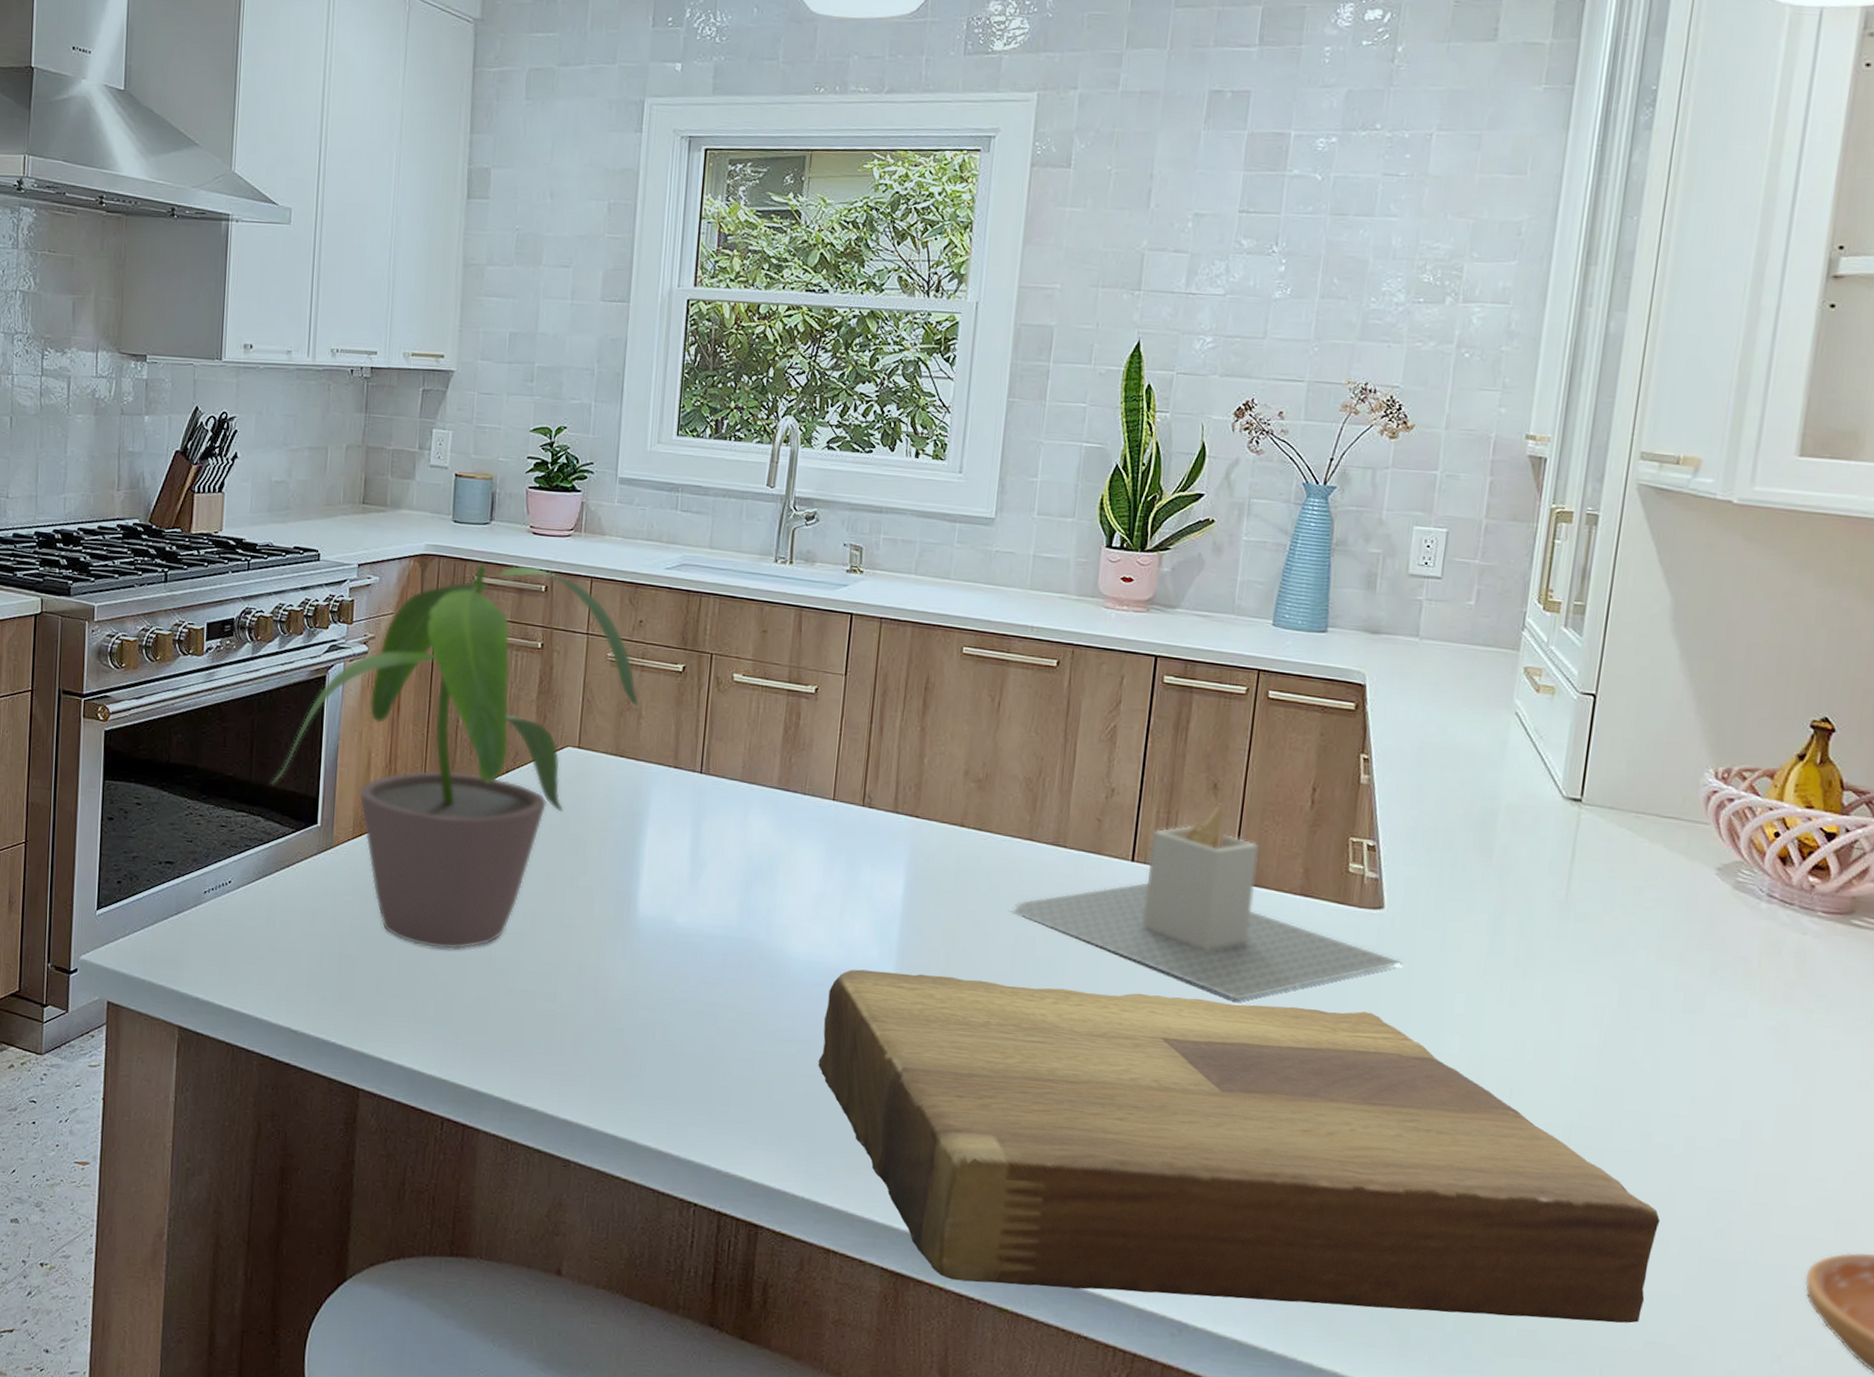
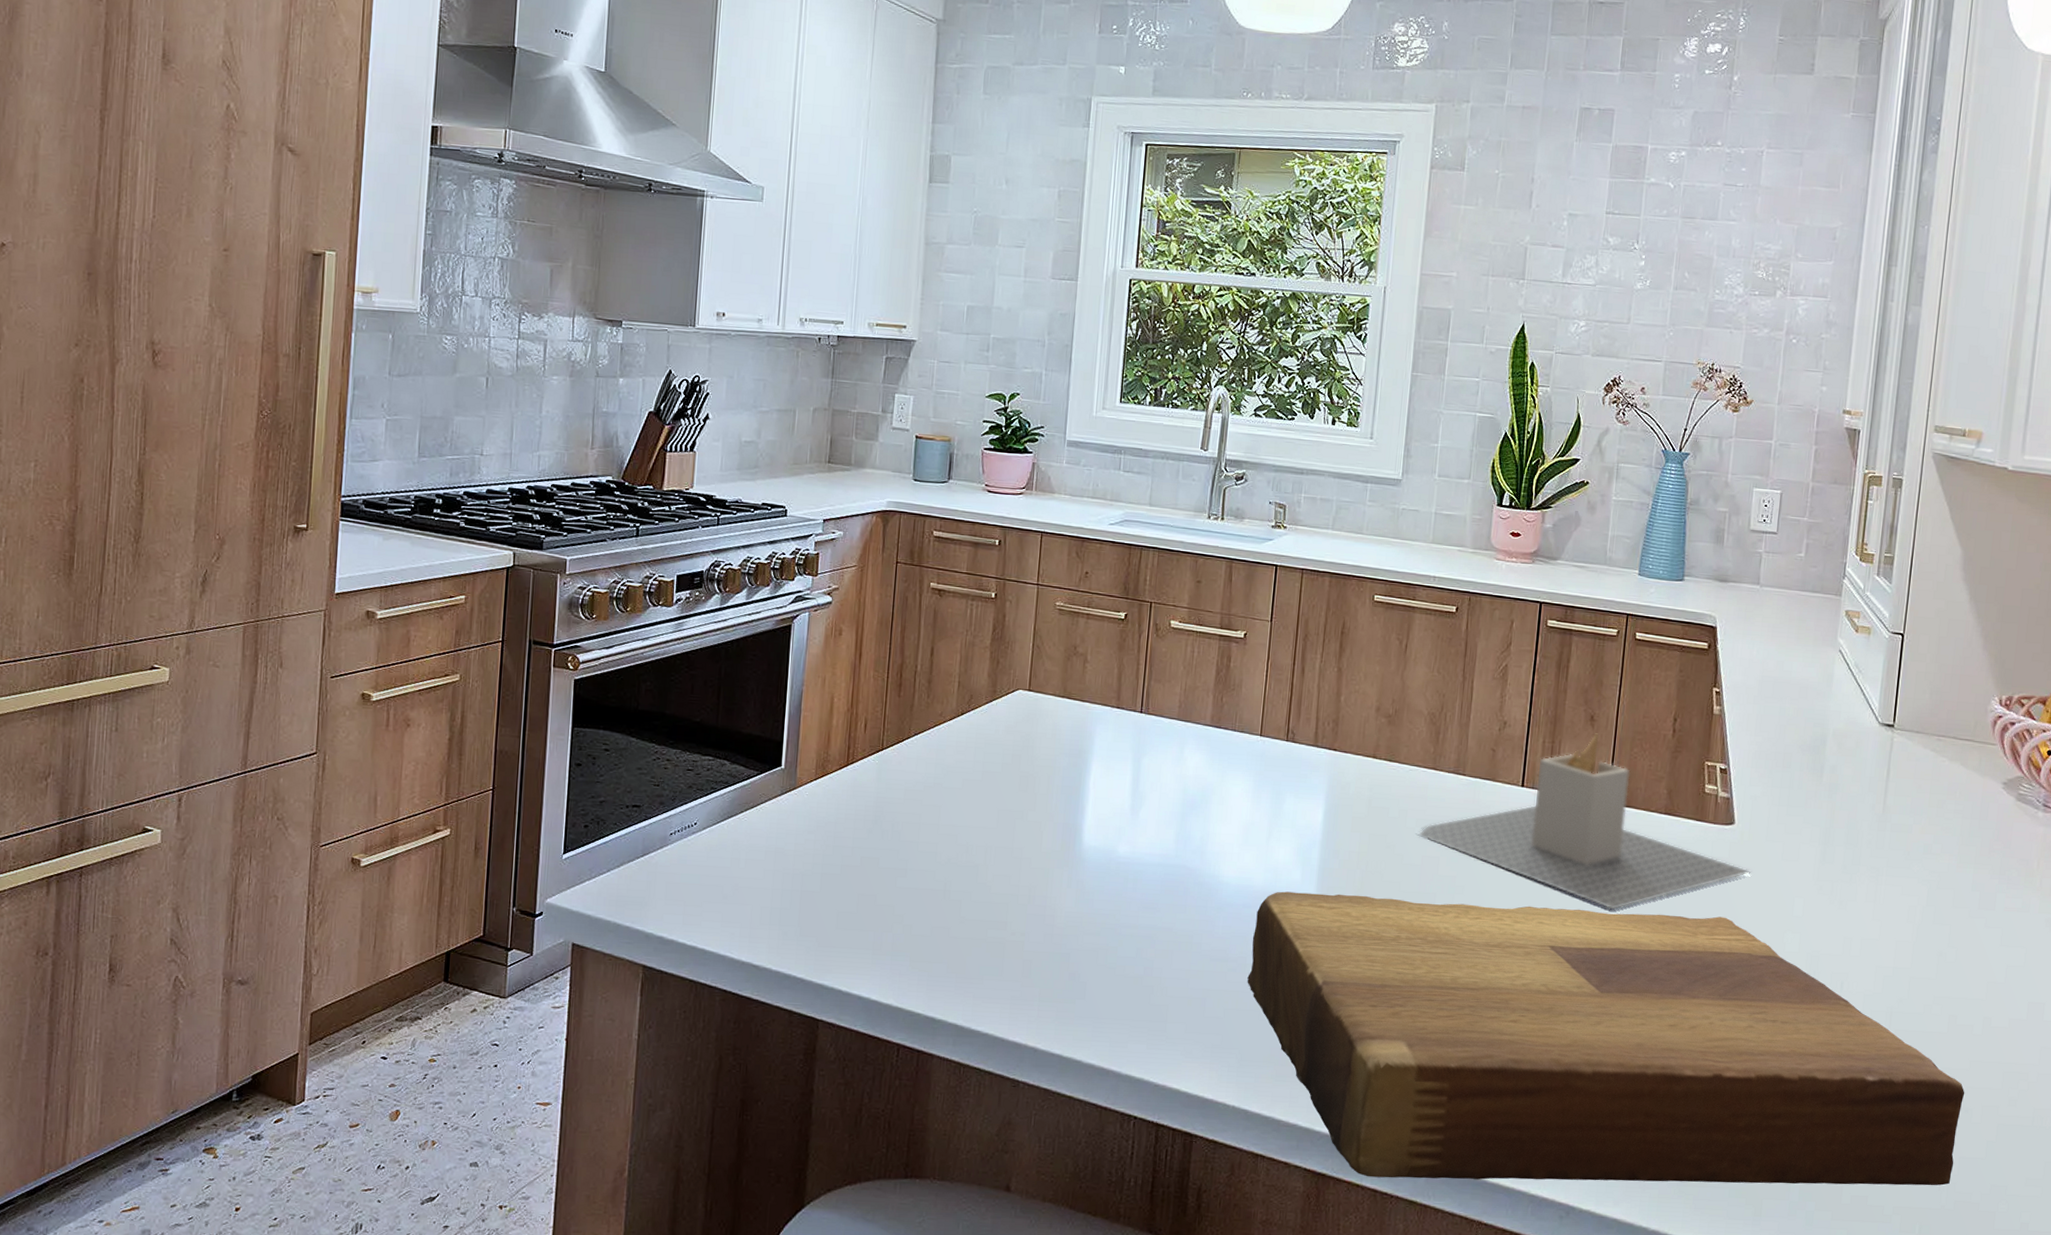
potted plant: present [272,562,639,950] -> none [738,518,1085,883]

